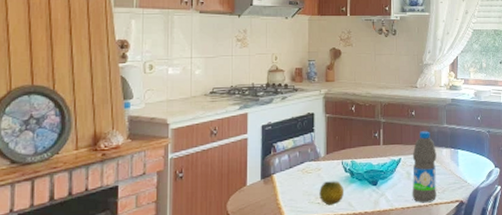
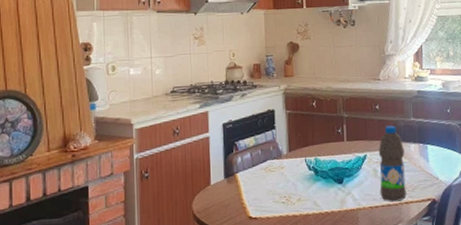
fruit: present [319,181,345,206] -> none [283,179,310,205]

